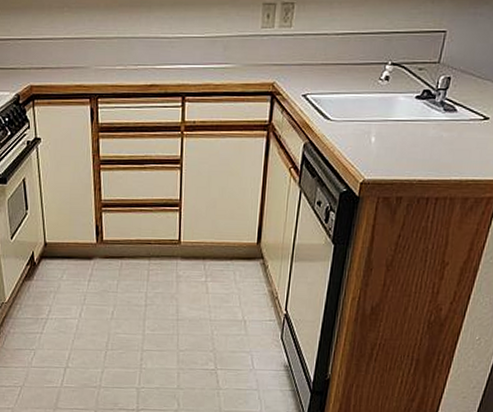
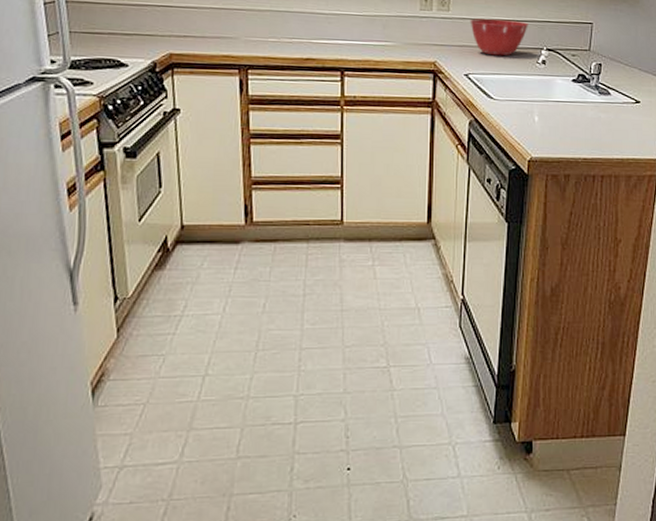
mixing bowl: none [312,32,374,74] -> present [470,18,528,56]

